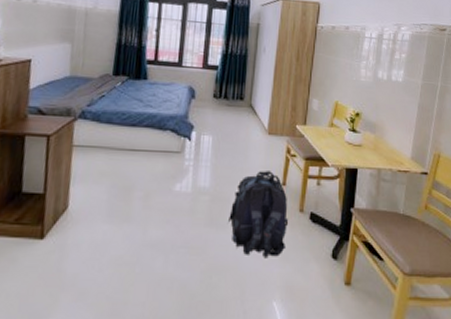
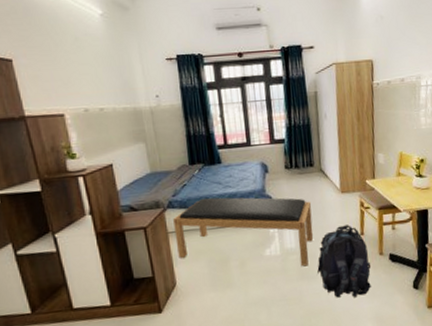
bench: none [78,113,235,211] -> present [173,197,314,267]

